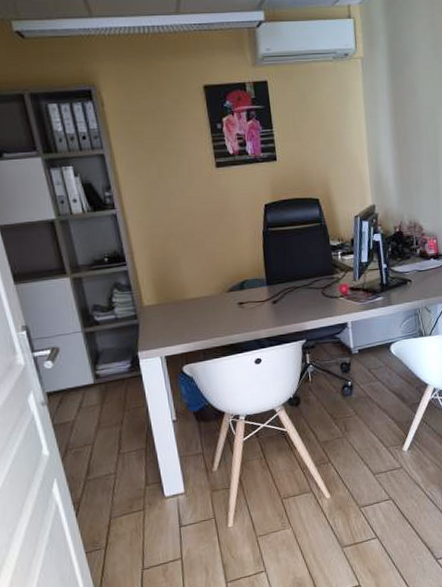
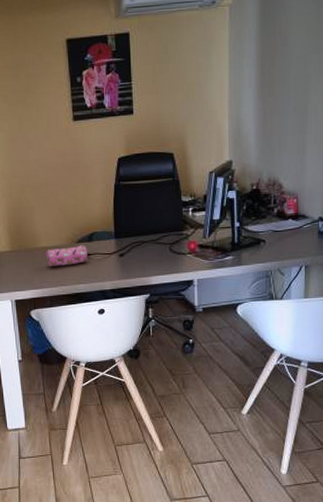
pencil case: none [195,294,240,319] -> present [46,245,88,267]

